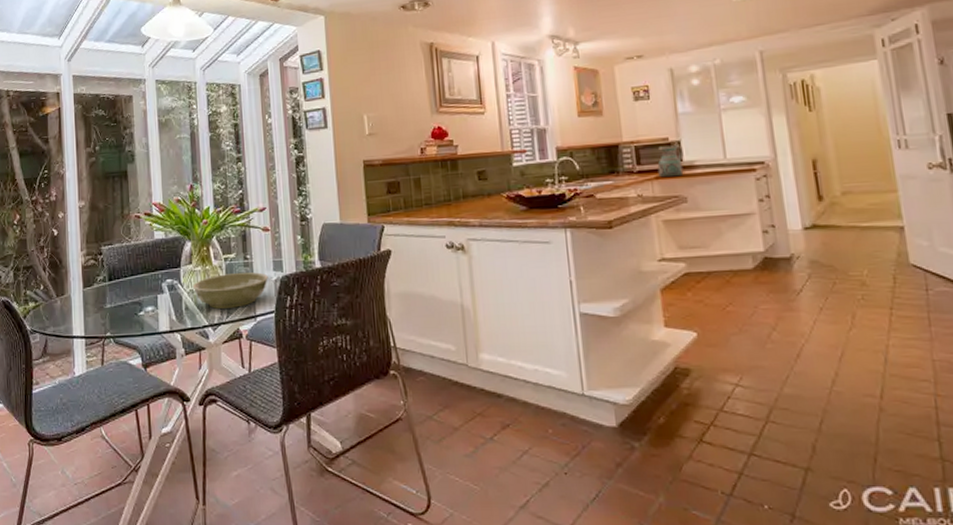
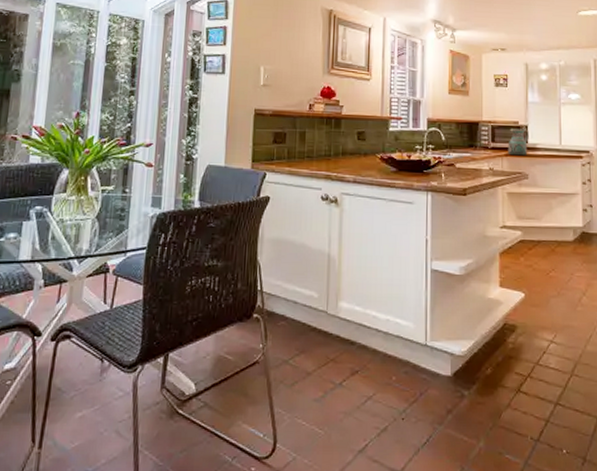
bowl: present [192,272,268,309] -> none [63,205,145,241]

